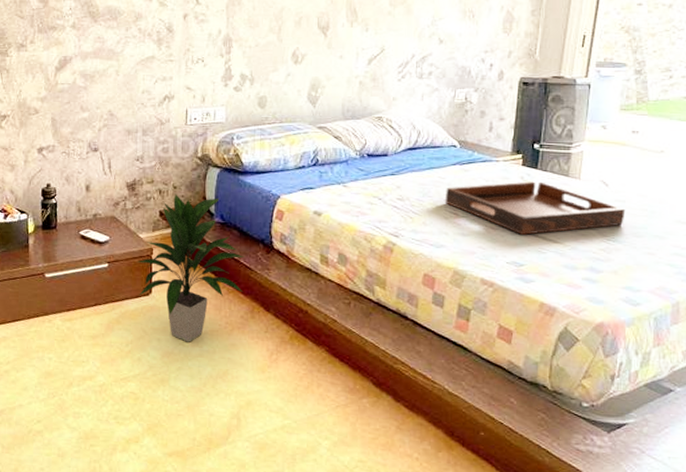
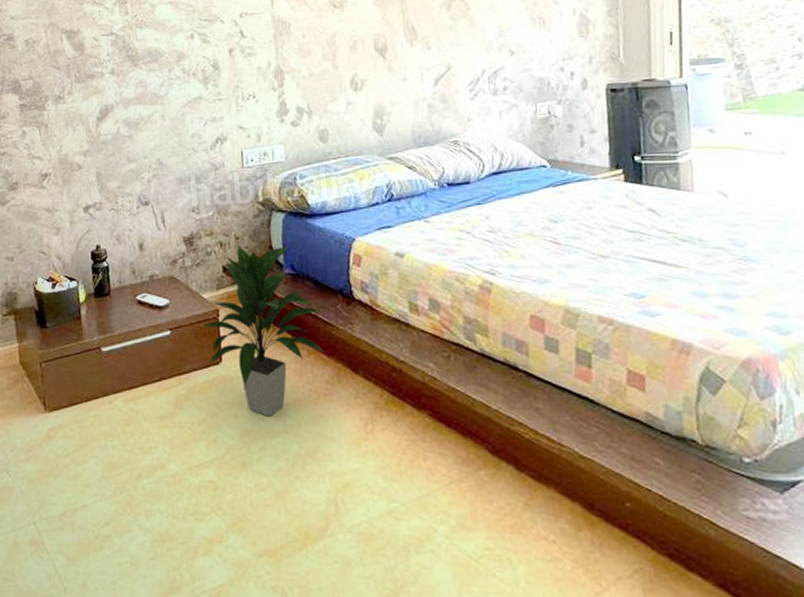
serving tray: present [445,181,626,235] -> none [541,198,754,261]

